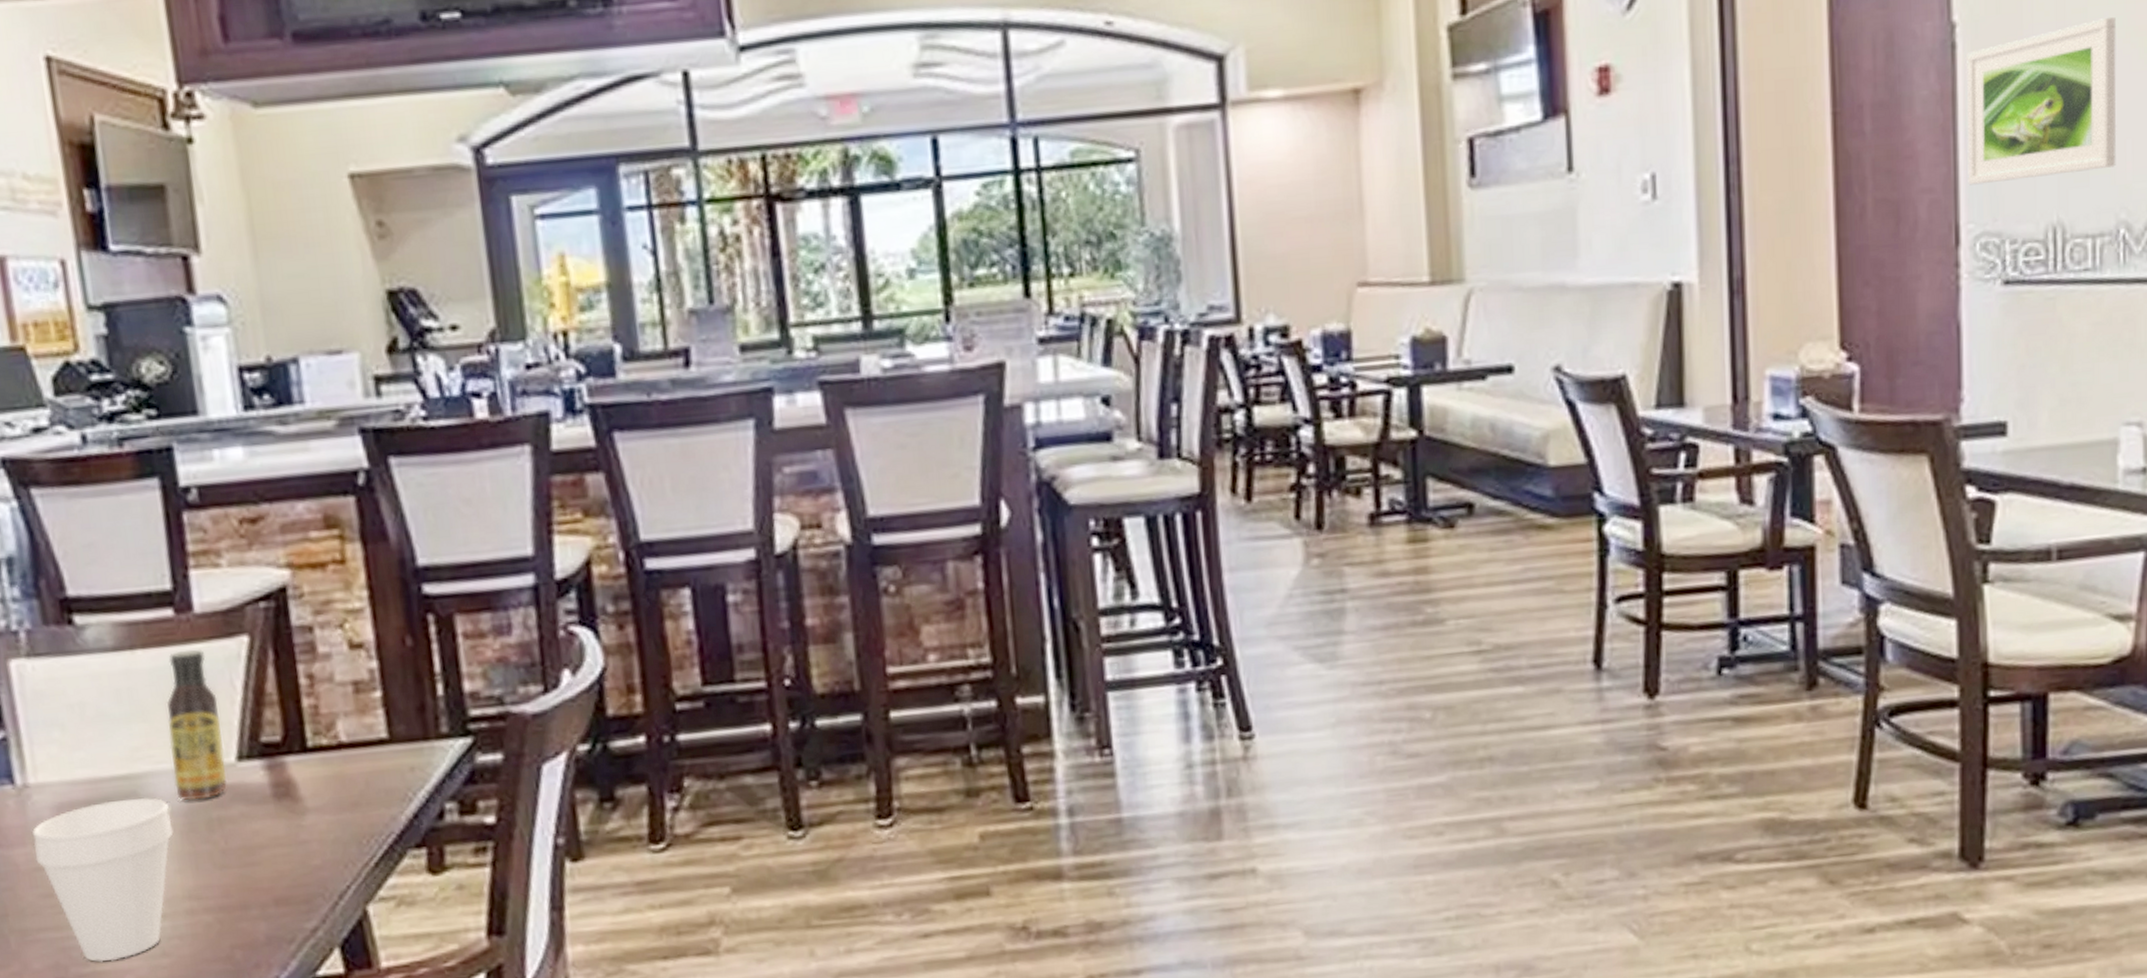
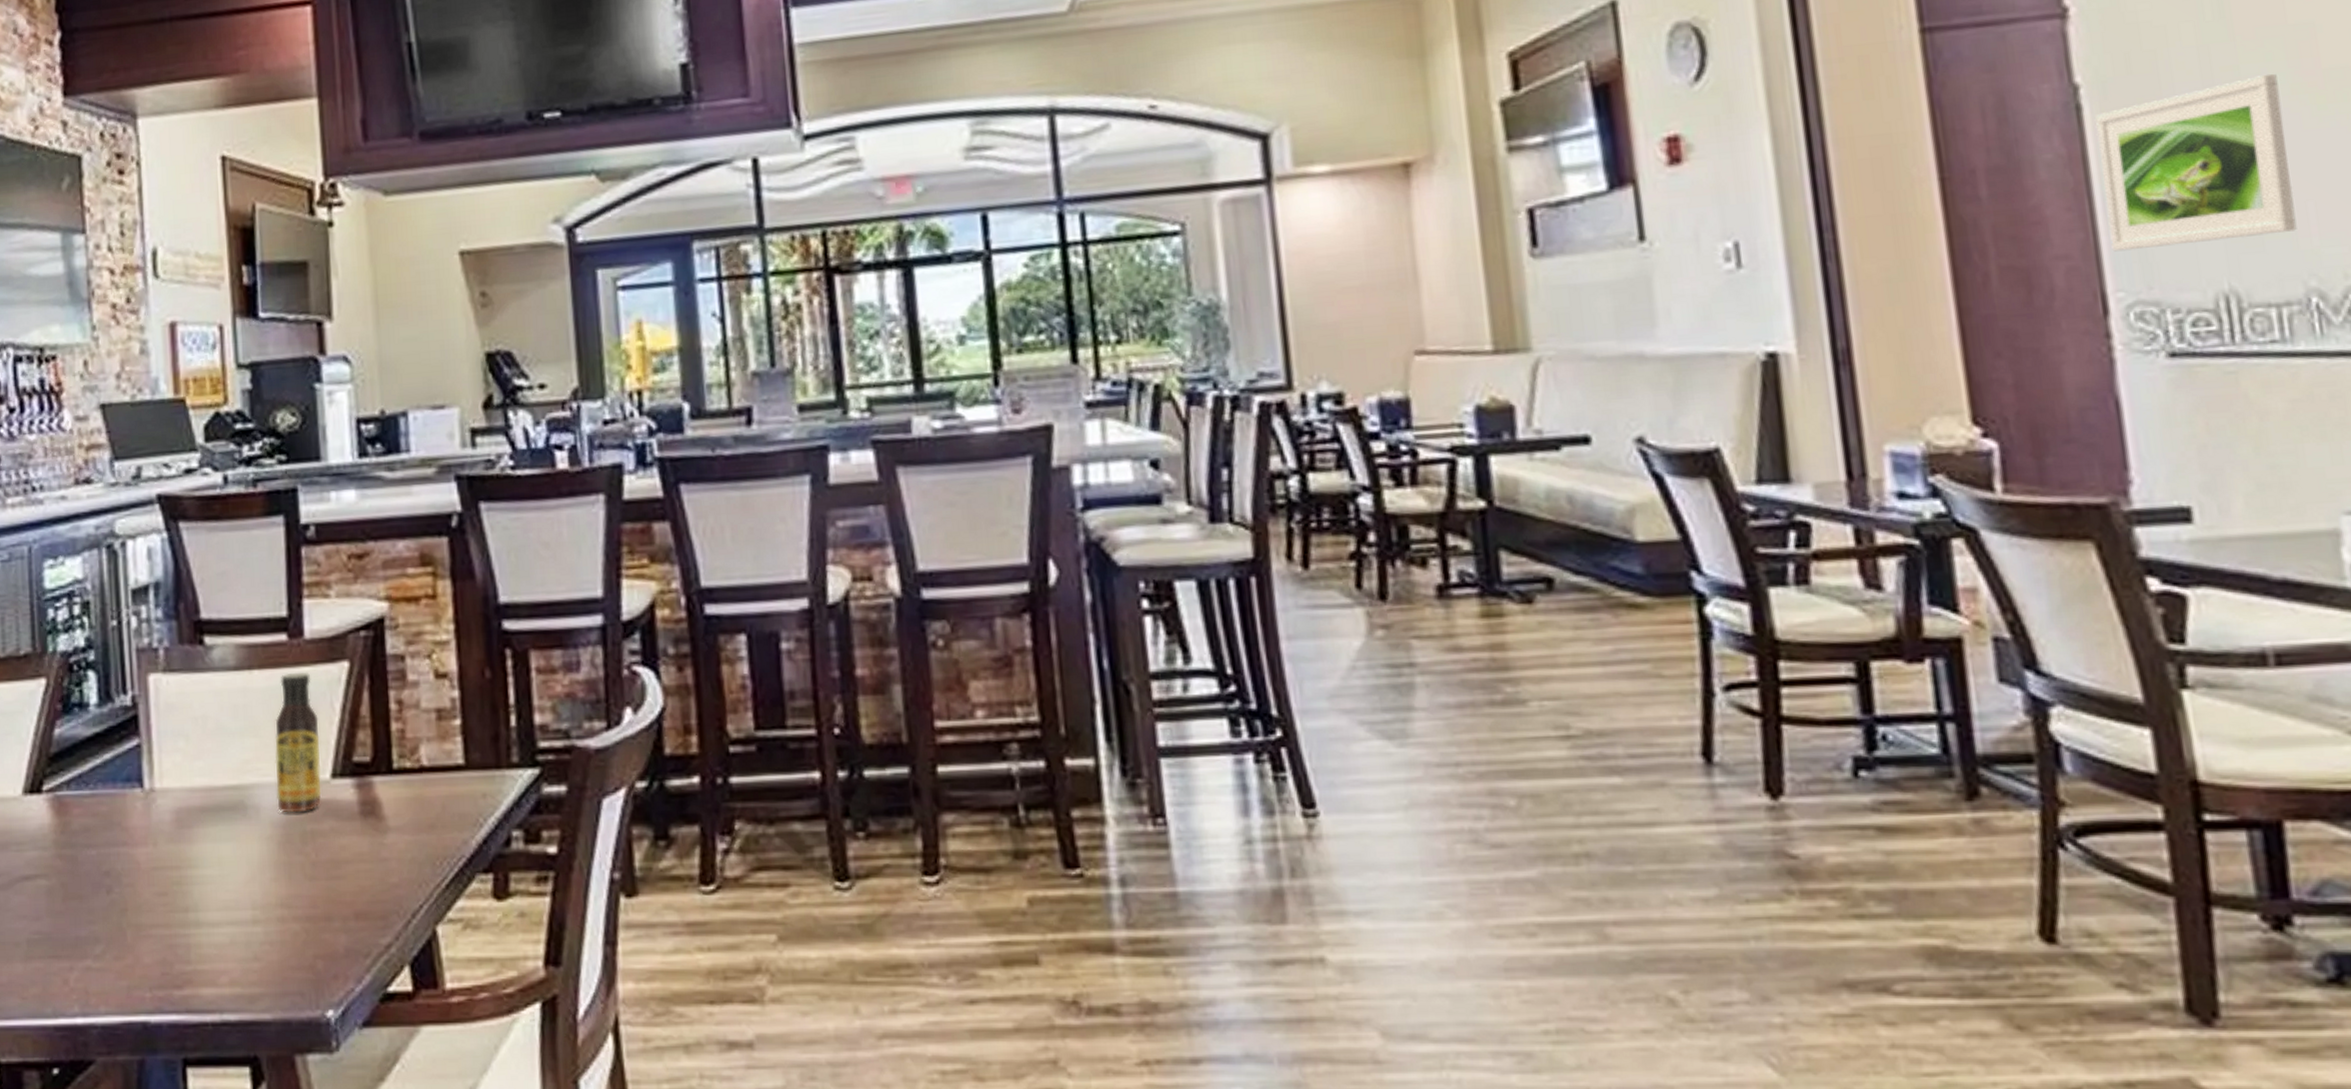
cup: present [31,797,174,962] -> none [153,807,272,962]

